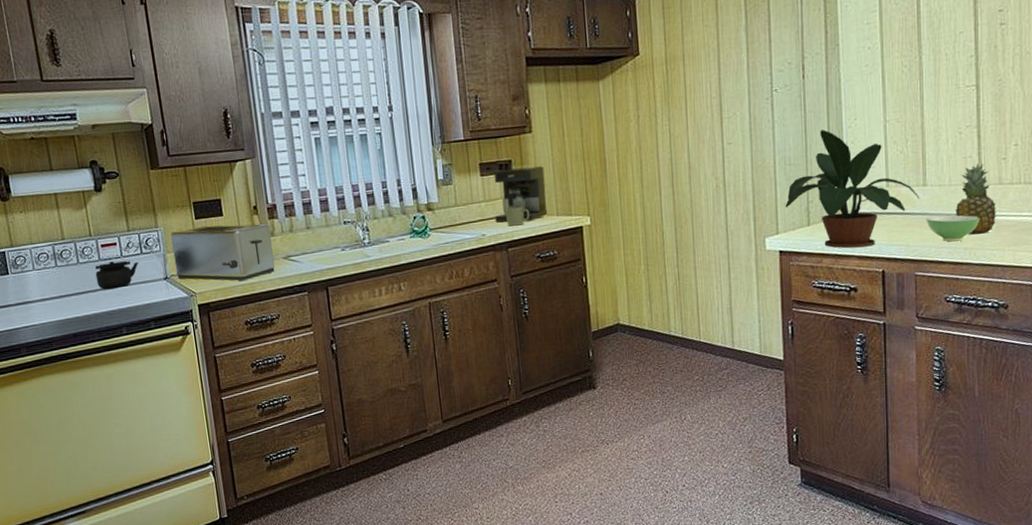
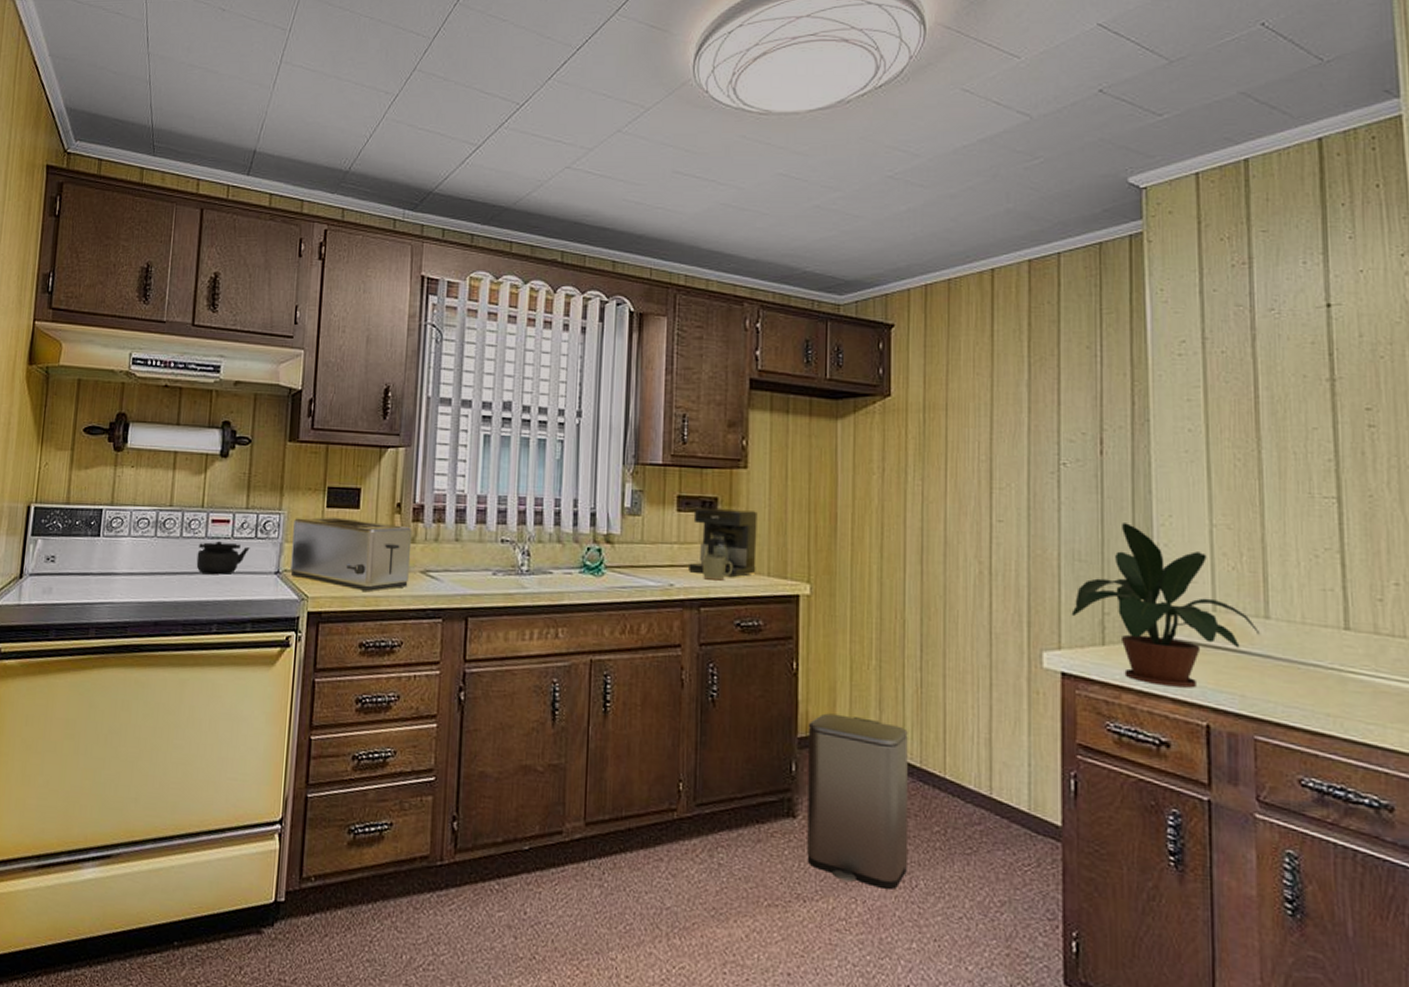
pedal bin: none [598,309,678,425] -> present [807,713,909,889]
bowl: present [926,214,980,242] -> none [1269,661,1348,703]
fruit: present [955,163,996,234] -> none [1311,601,1372,698]

